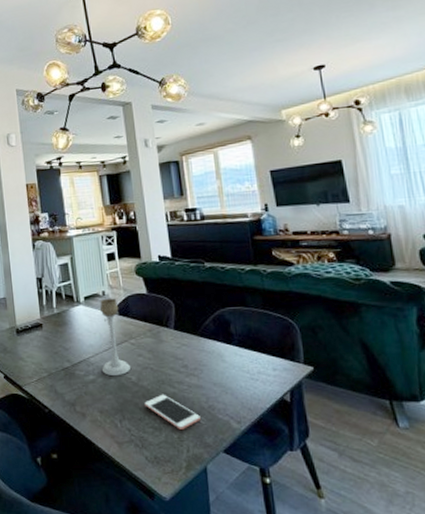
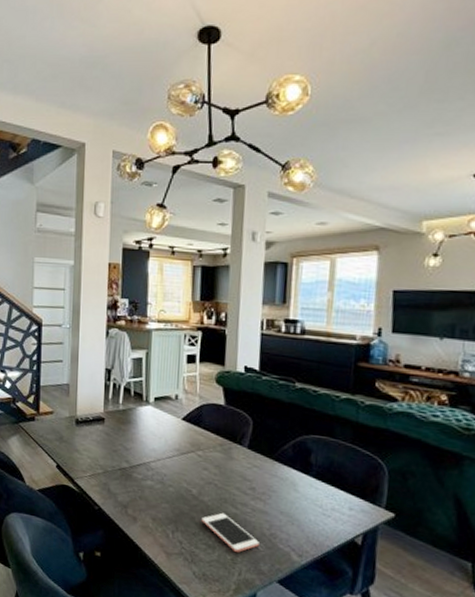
candle holder: present [99,298,130,377] -> none [161,402,193,486]

